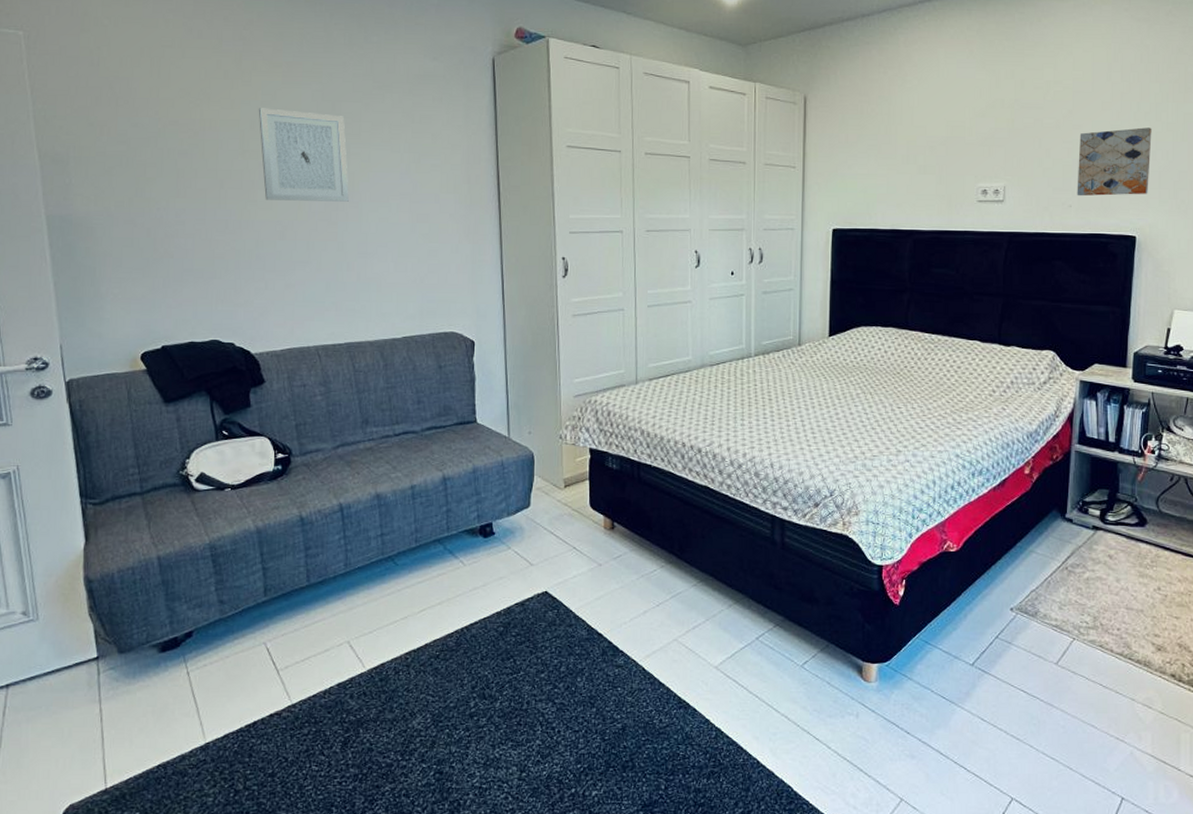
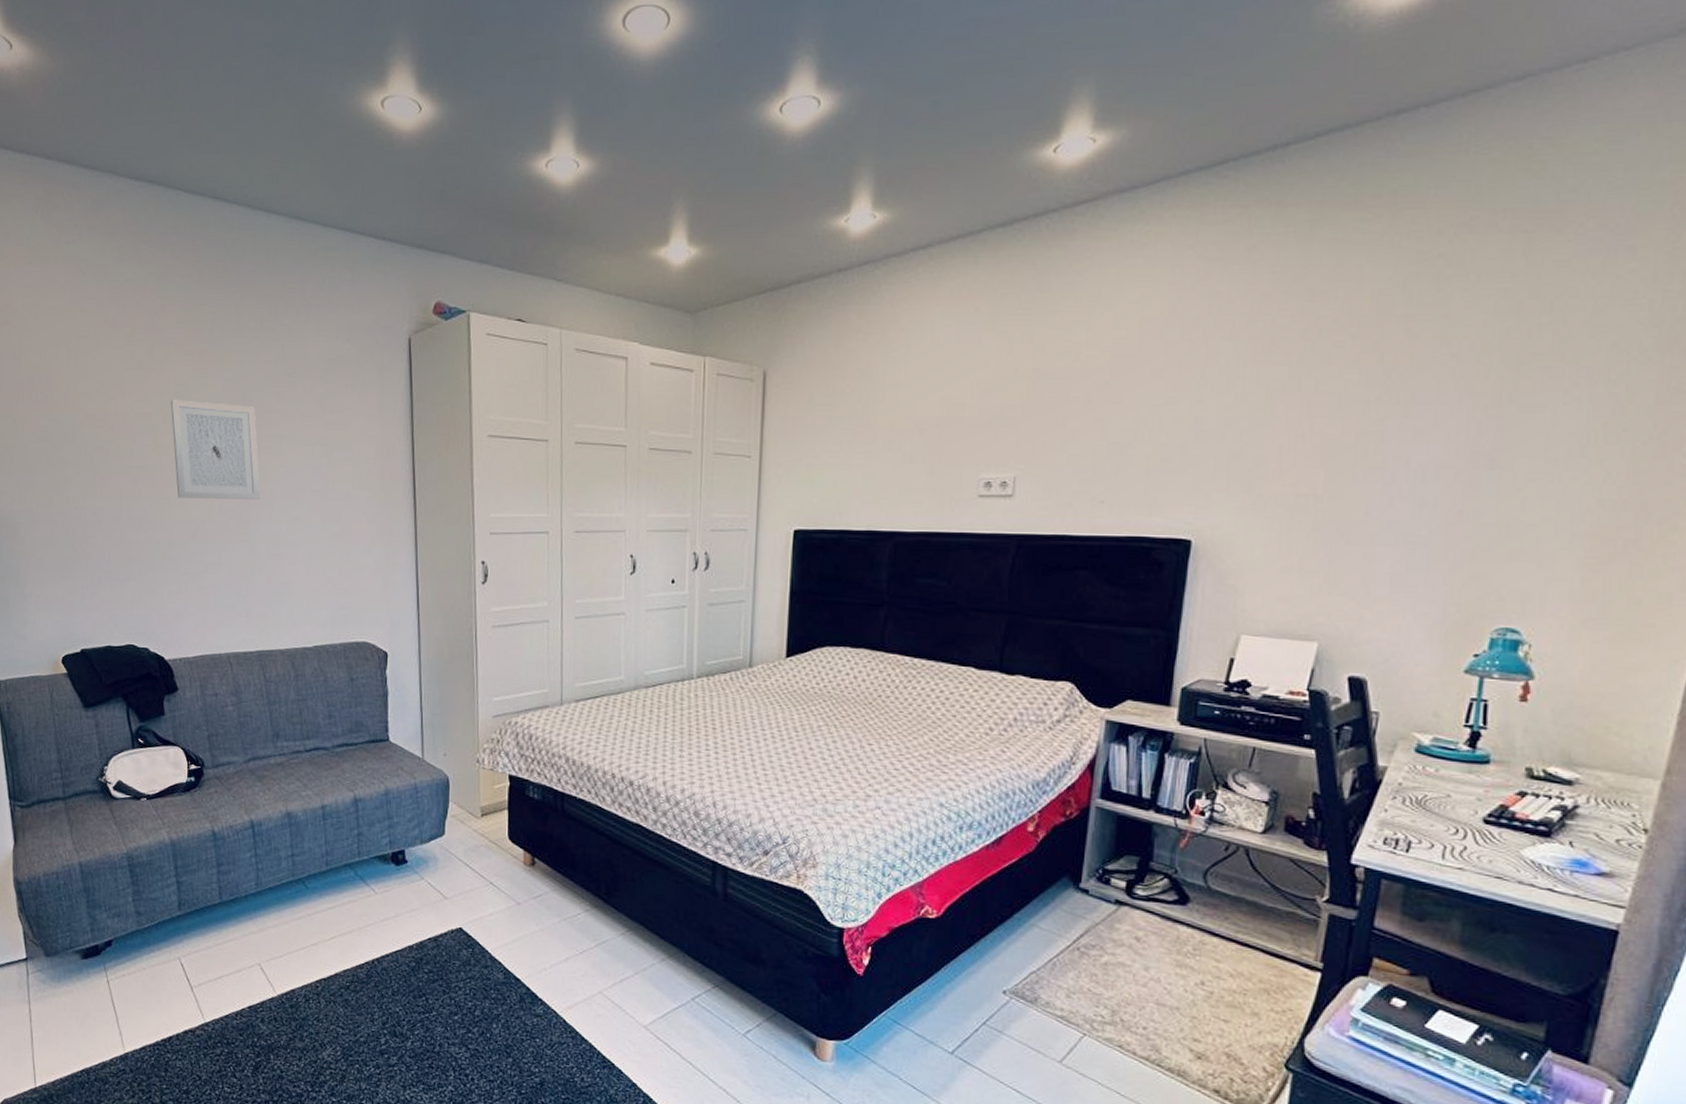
wall art: present [1077,127,1152,197] -> none [1111,400,1221,490]

